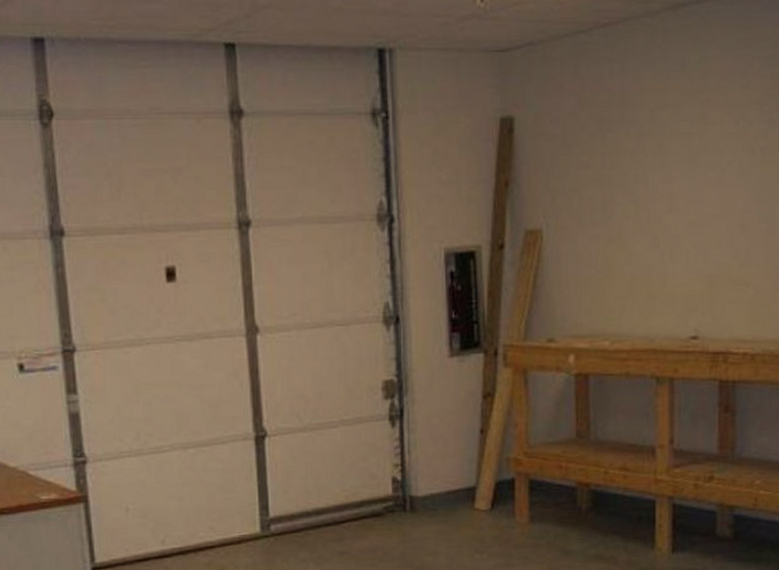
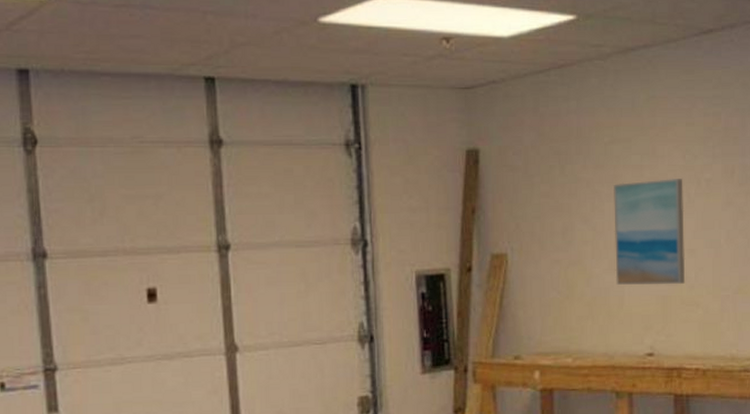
wall art: none [658,146,736,263] -> present [614,178,686,285]

